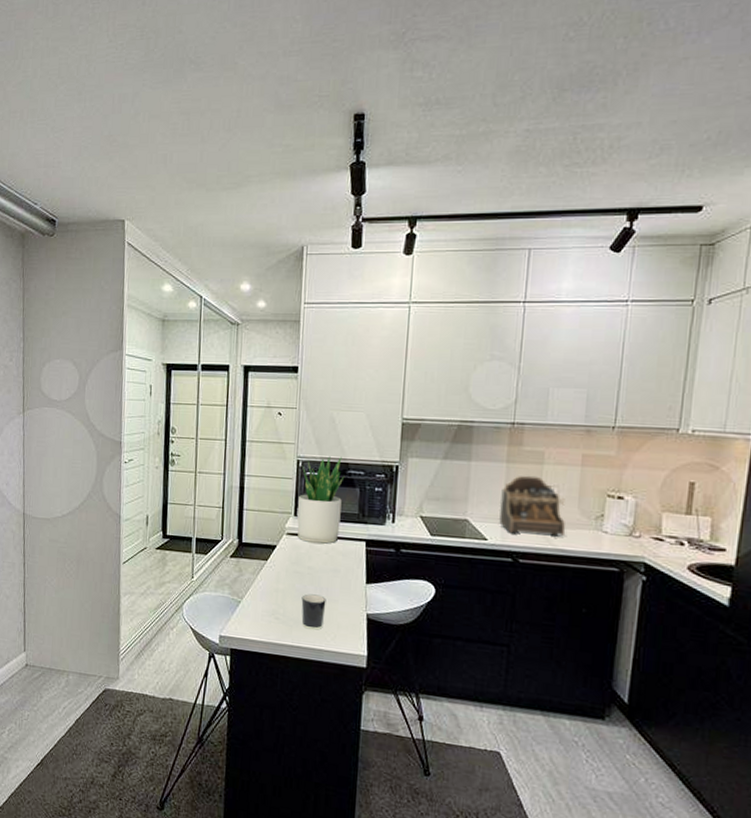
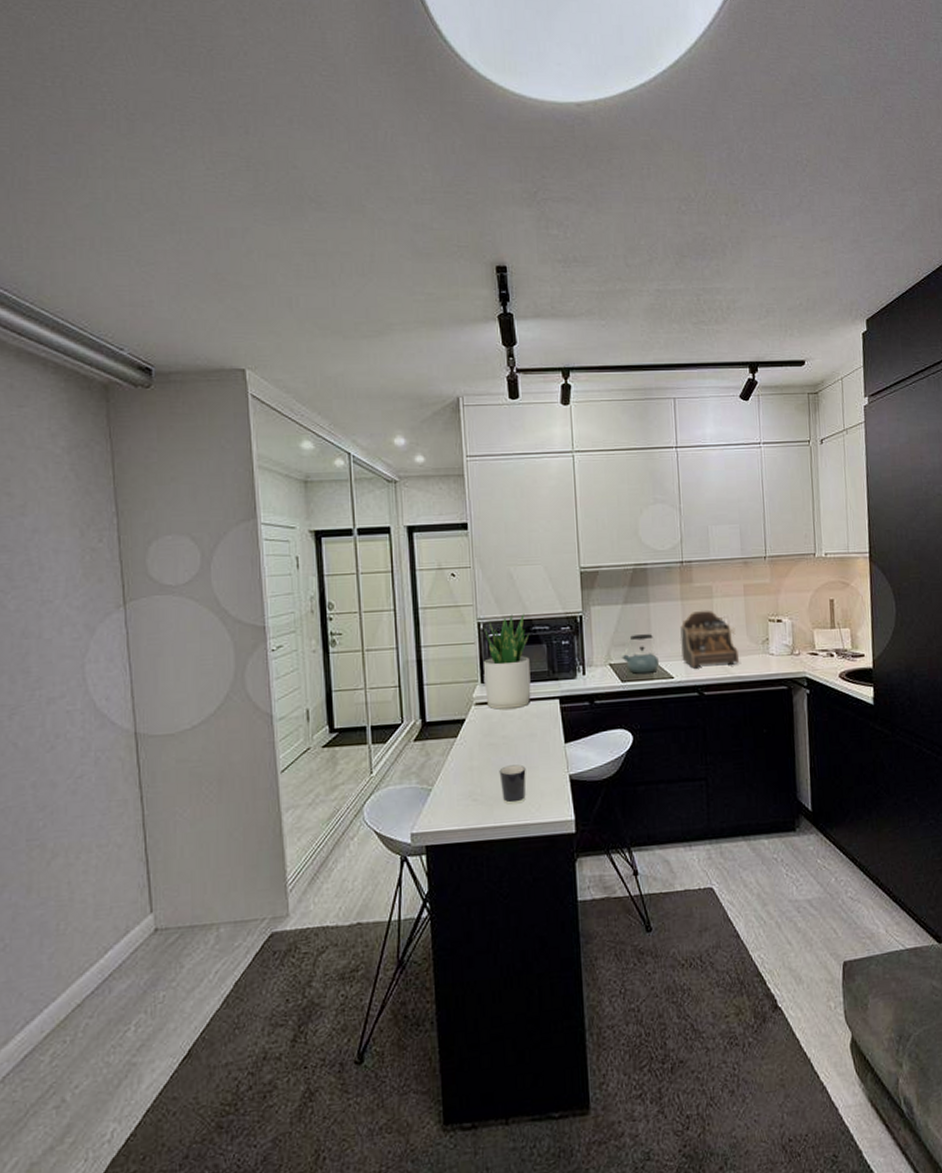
kettle: none [433,491,473,532] -> present [620,634,659,675]

